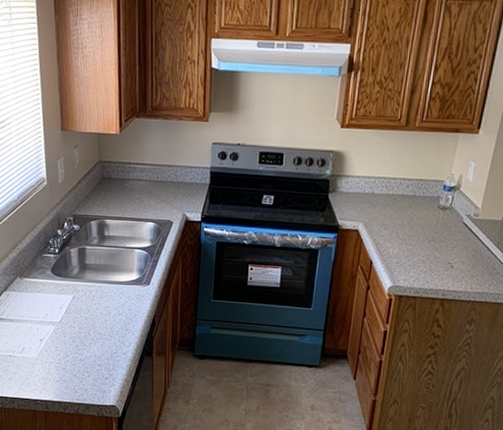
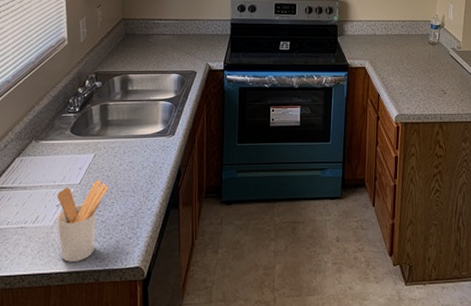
utensil holder: none [40,320,87,393] -> present [56,179,109,262]

